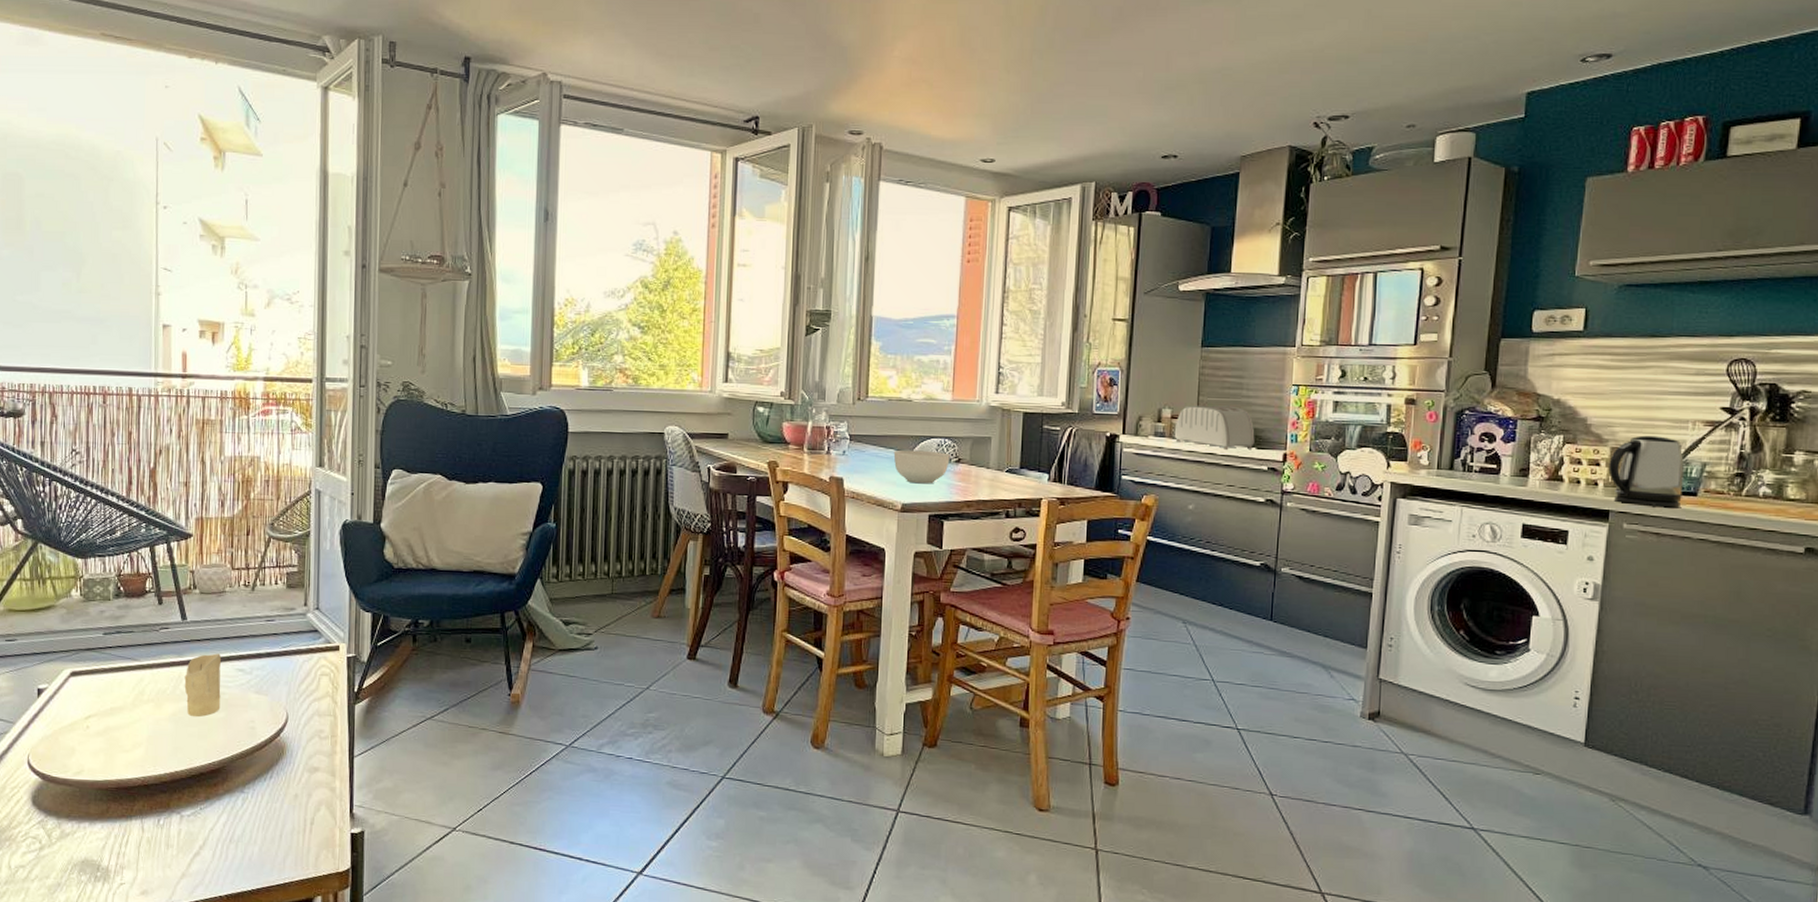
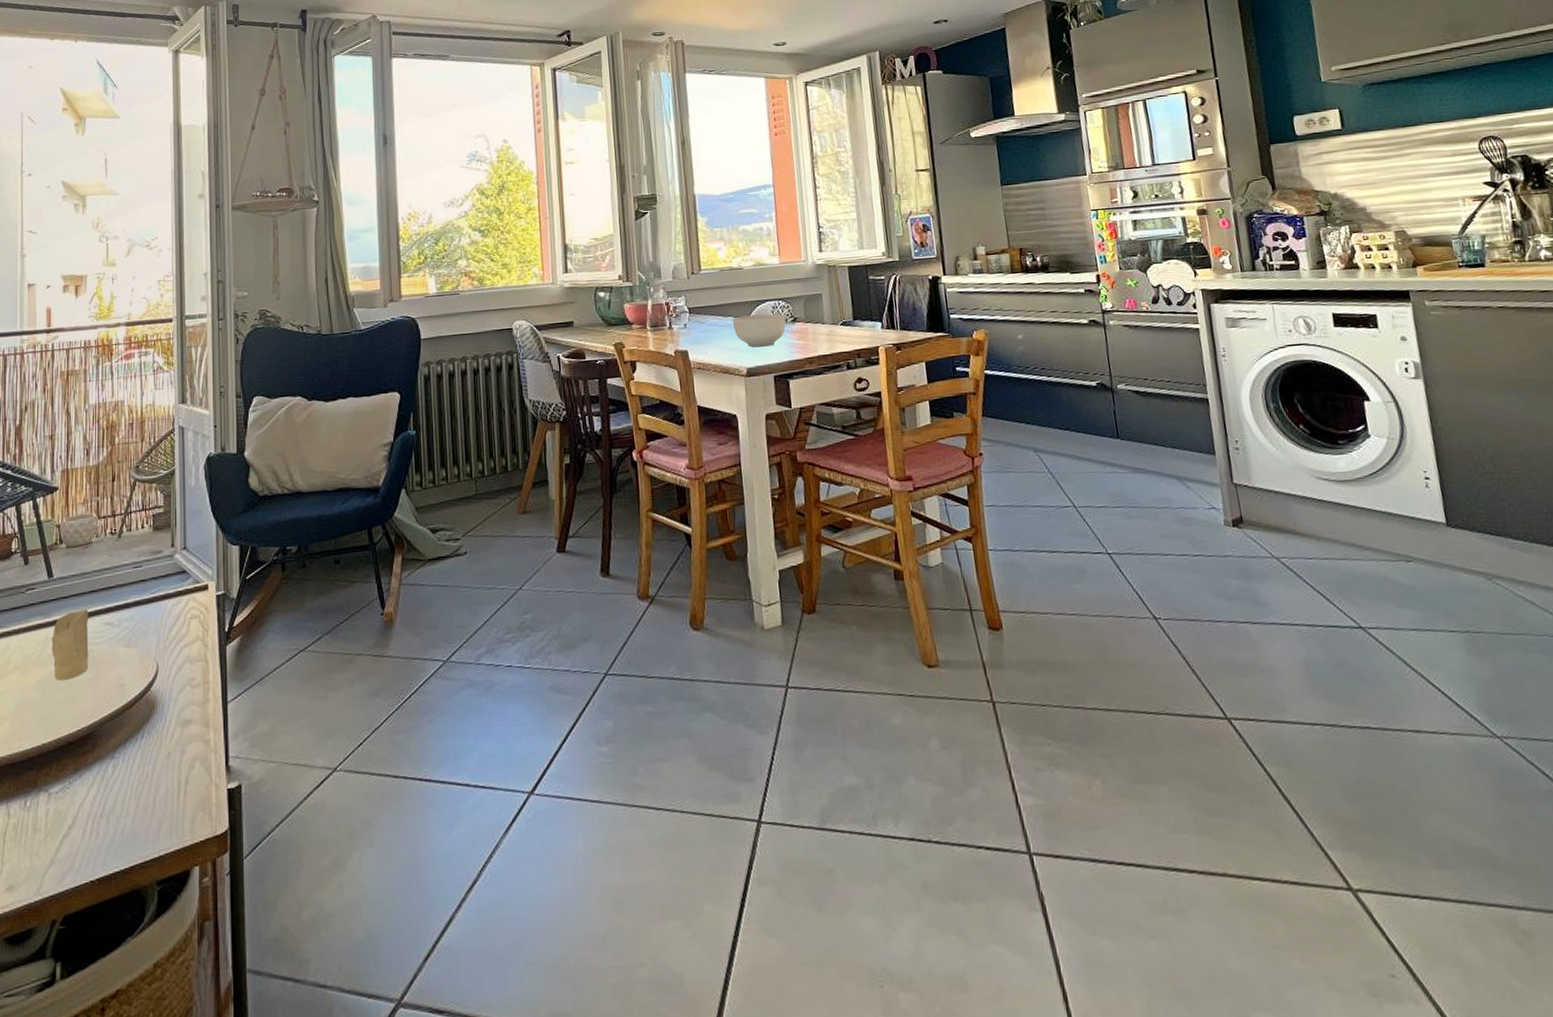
toaster: present [1174,405,1255,451] -> none [991,236,1068,279]
kettle: present [1608,435,1684,510] -> none [1396,215,1473,284]

